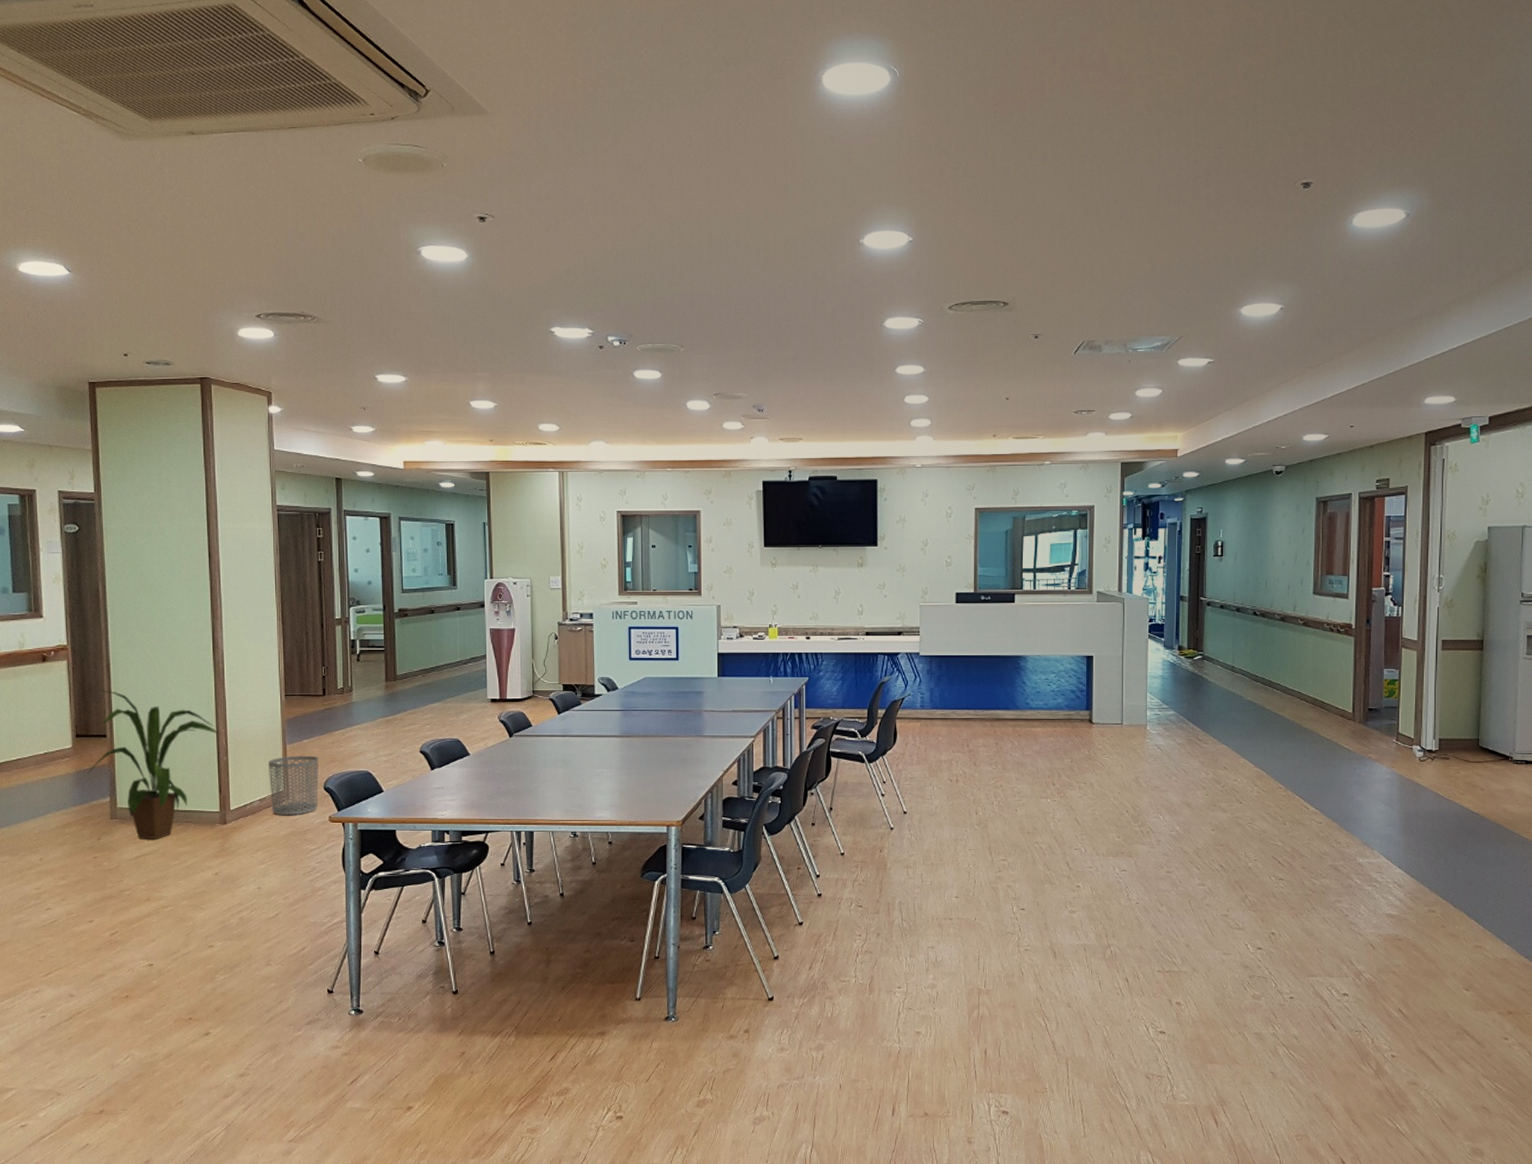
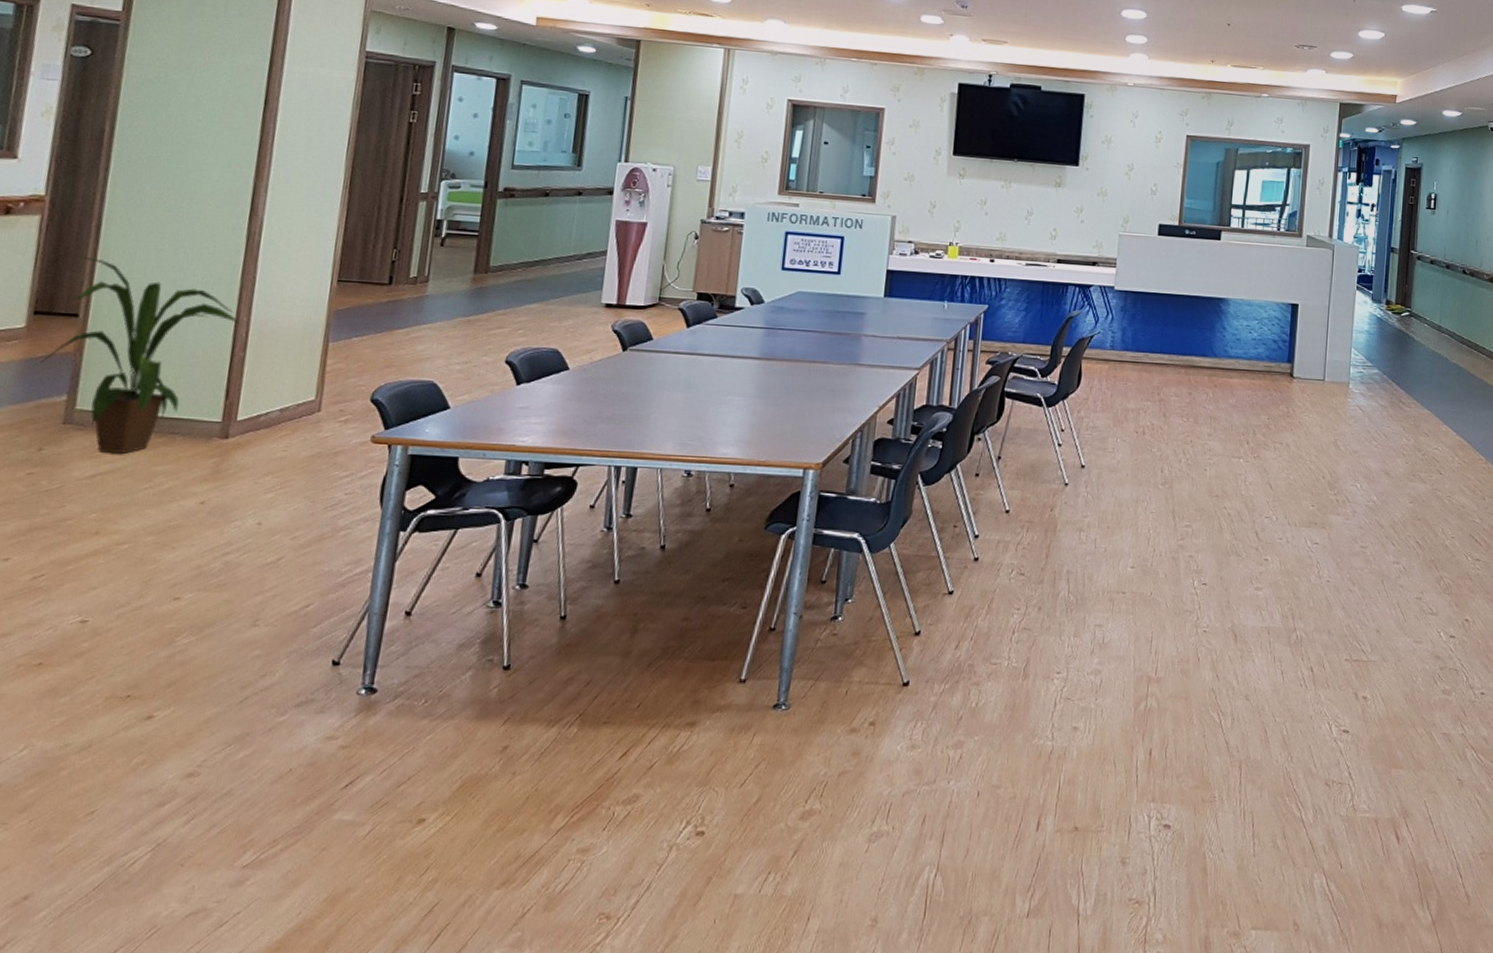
waste bin: present [269,755,319,816] -> none [294,356,369,432]

